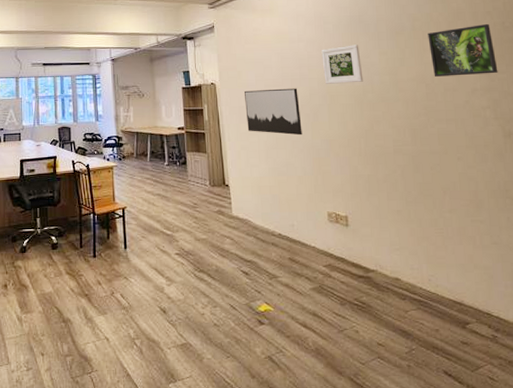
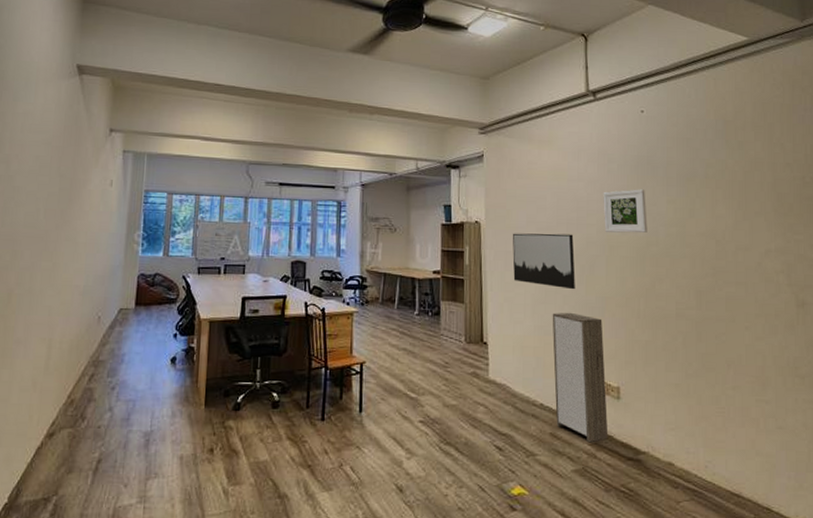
storage cabinet: none [283,154,341,265] -> present [552,312,609,443]
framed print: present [428,24,498,77] -> none [721,177,795,234]

